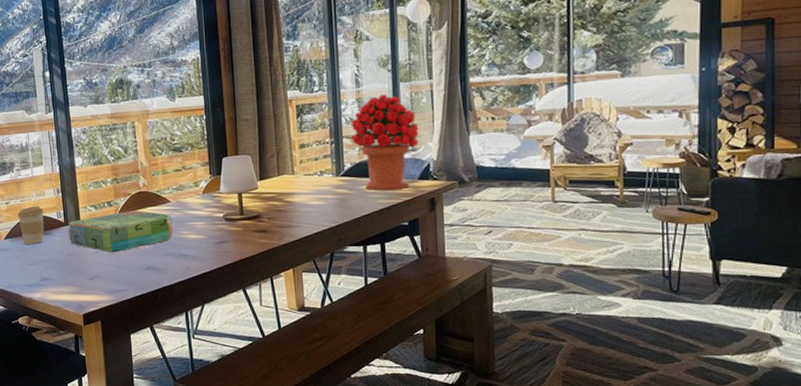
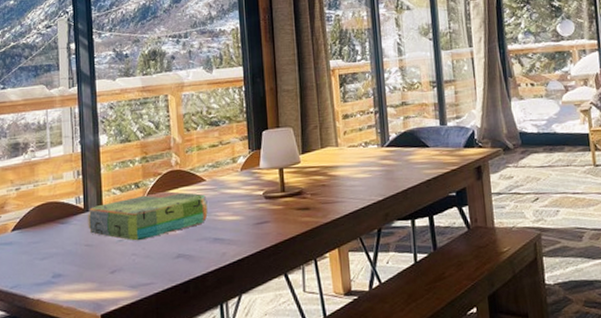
coffee cup: present [17,206,44,244] -> none [28,191,61,236]
bouquet: present [351,94,419,191] -> none [394,62,462,161]

